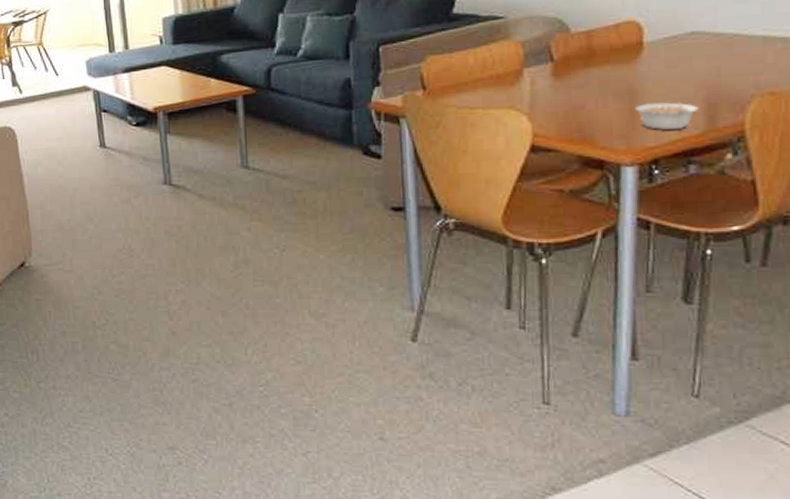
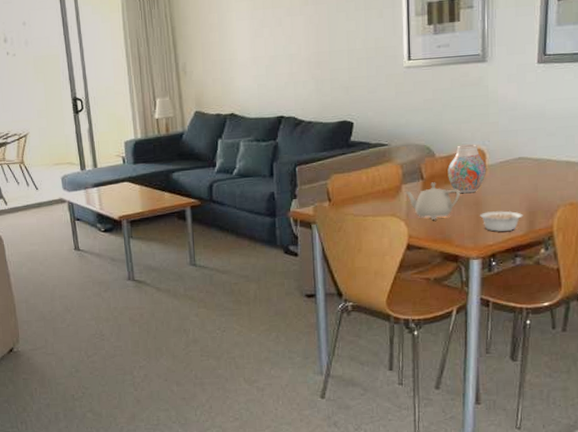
teapot: none [527,65,607,115] -> present [404,182,461,221]
vase: none [588,15,644,80] -> present [447,144,486,194]

